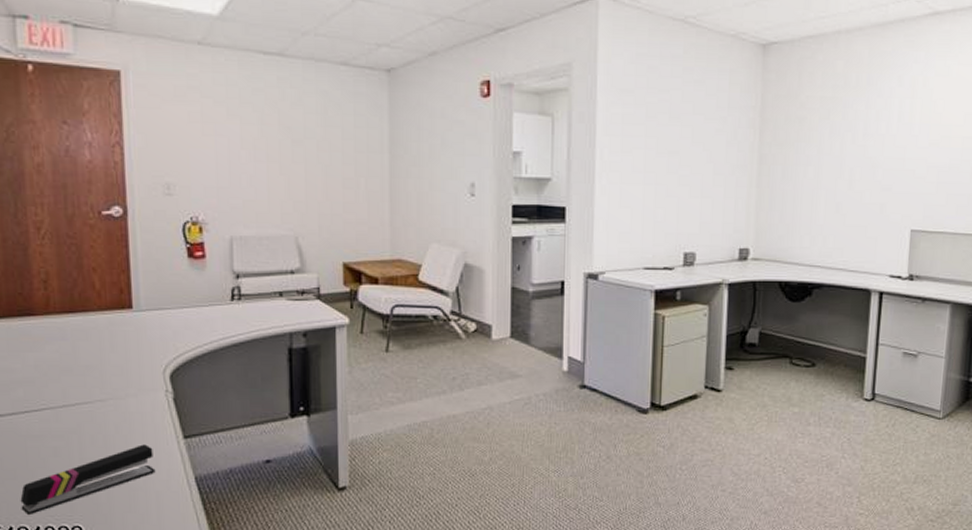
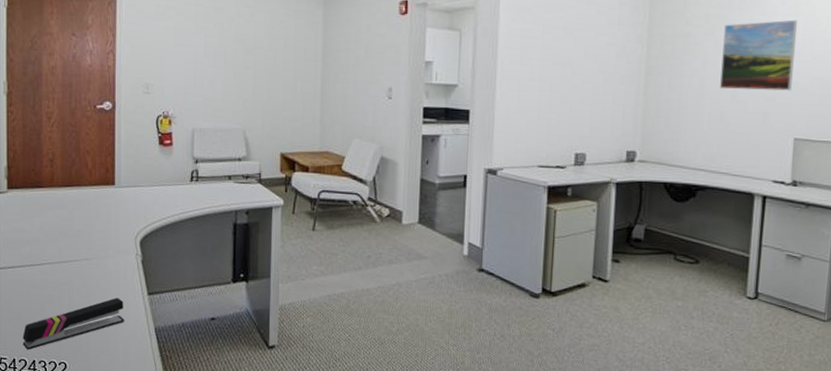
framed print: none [836,102,915,179] -> present [720,19,798,91]

